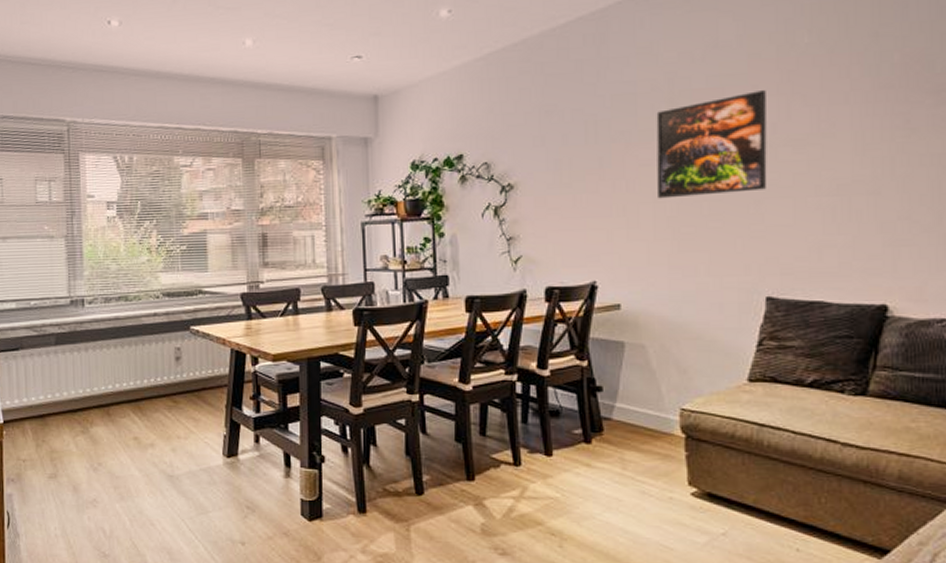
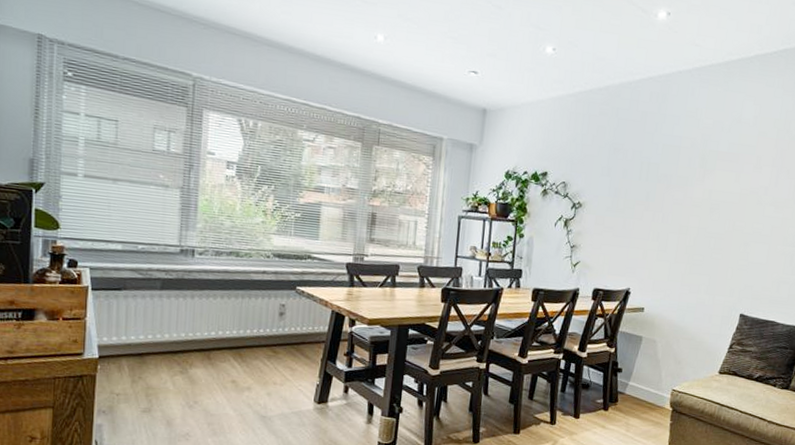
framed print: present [656,90,767,199] -> none [682,161,765,236]

